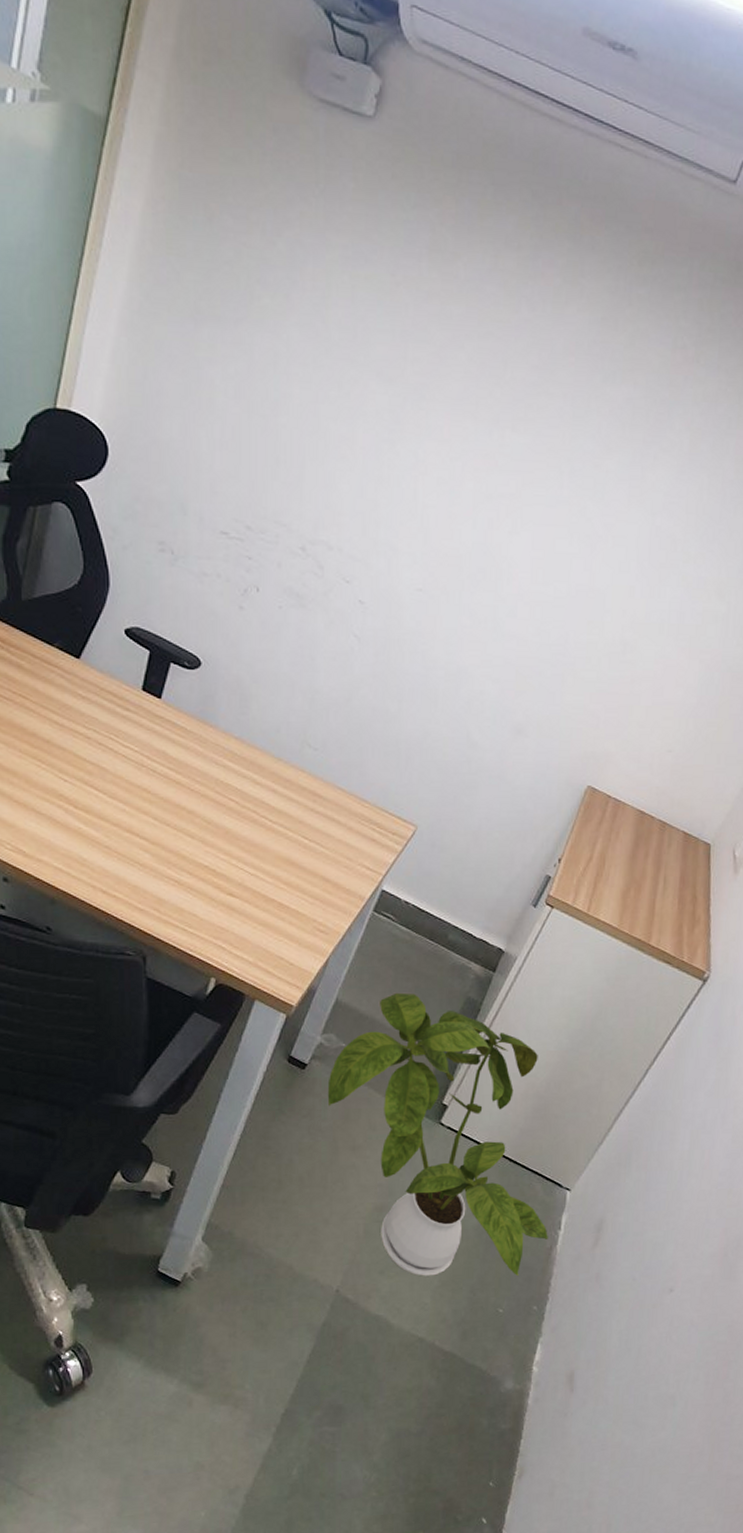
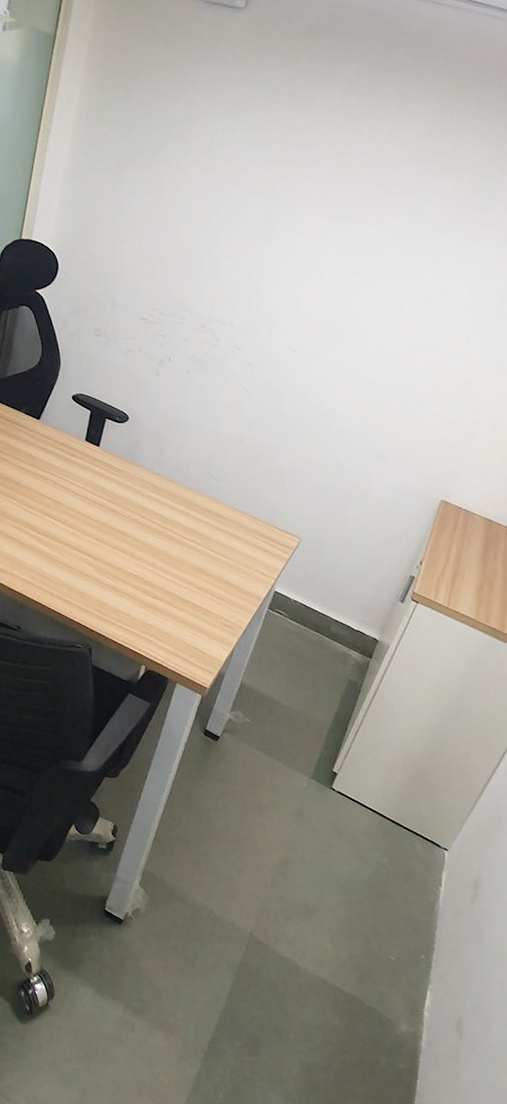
house plant: present [327,992,548,1277] -> none [236,676,431,927]

